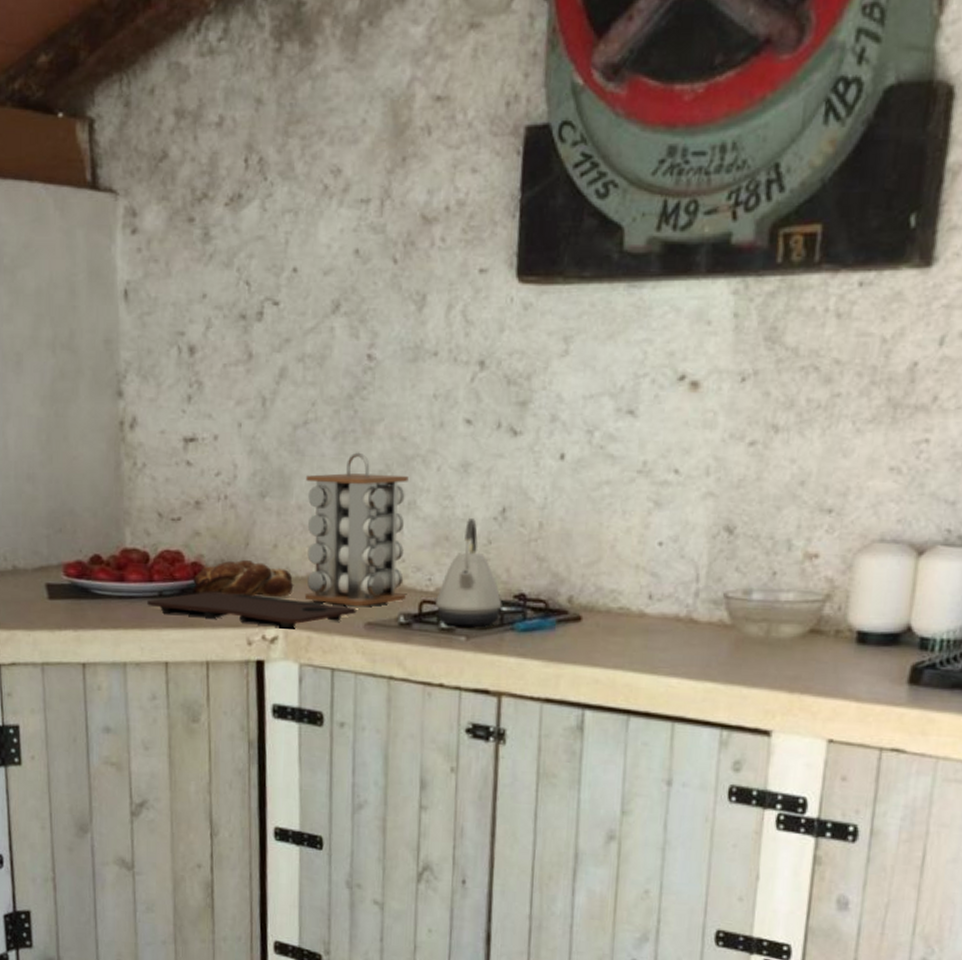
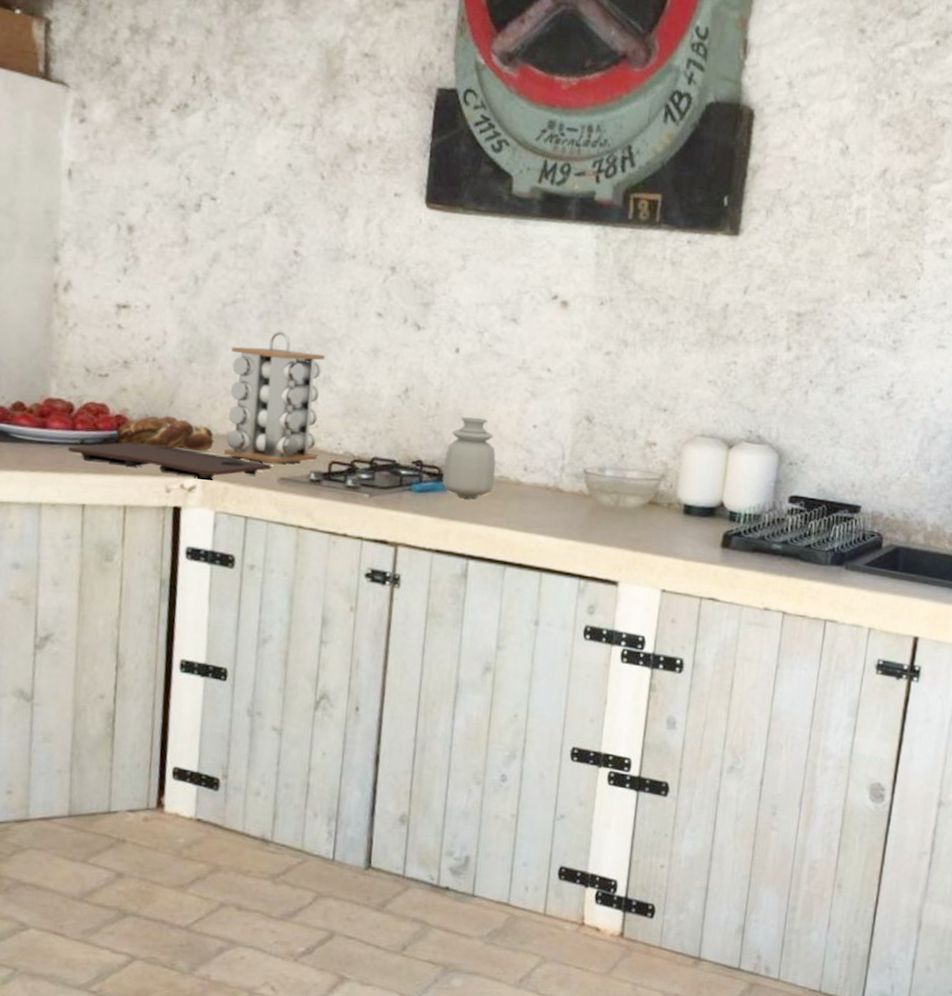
kettle: present [434,517,502,627] -> none [343,394,402,486]
jar: none [549,537,614,636] -> present [442,417,496,498]

